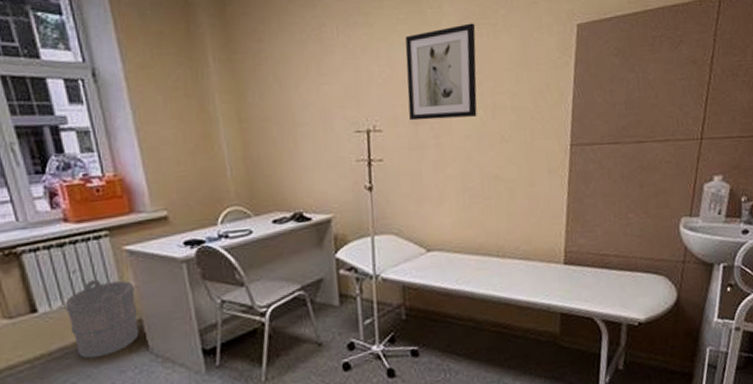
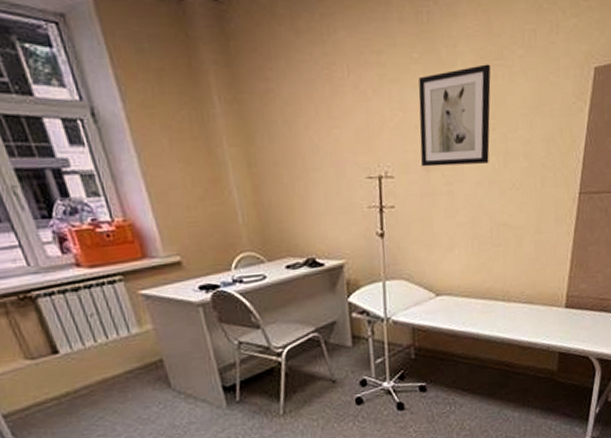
bucket: present [58,279,139,359] -> none [79,322,161,396]

